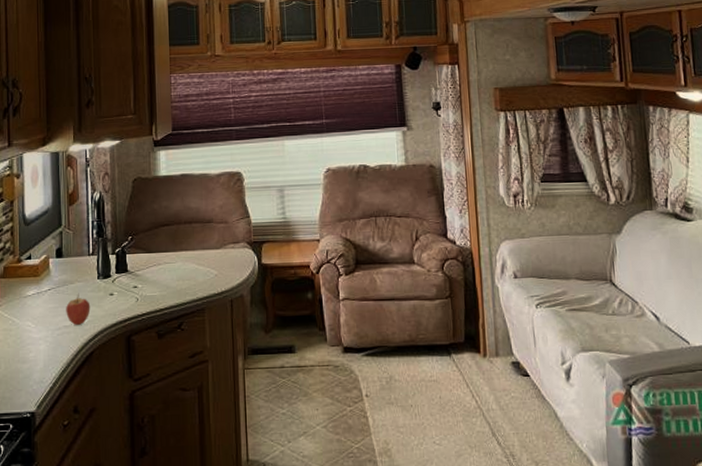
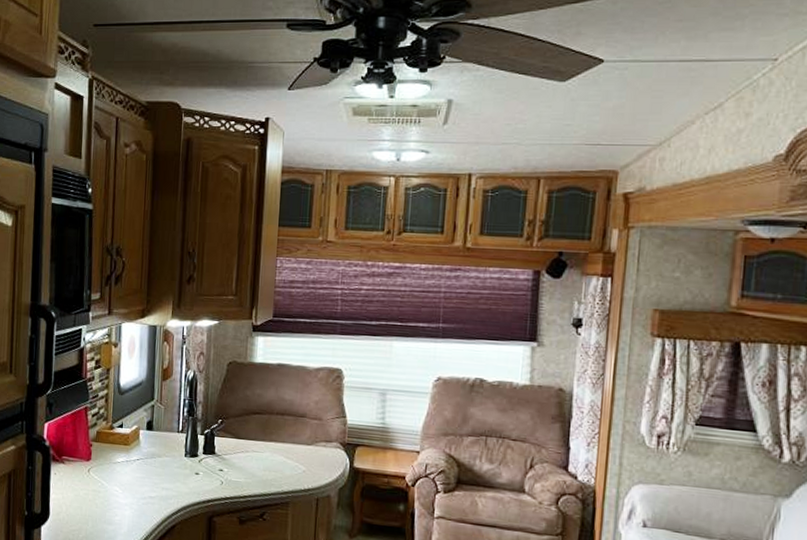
fruit: present [66,293,91,325] -> none [152,467,176,498]

